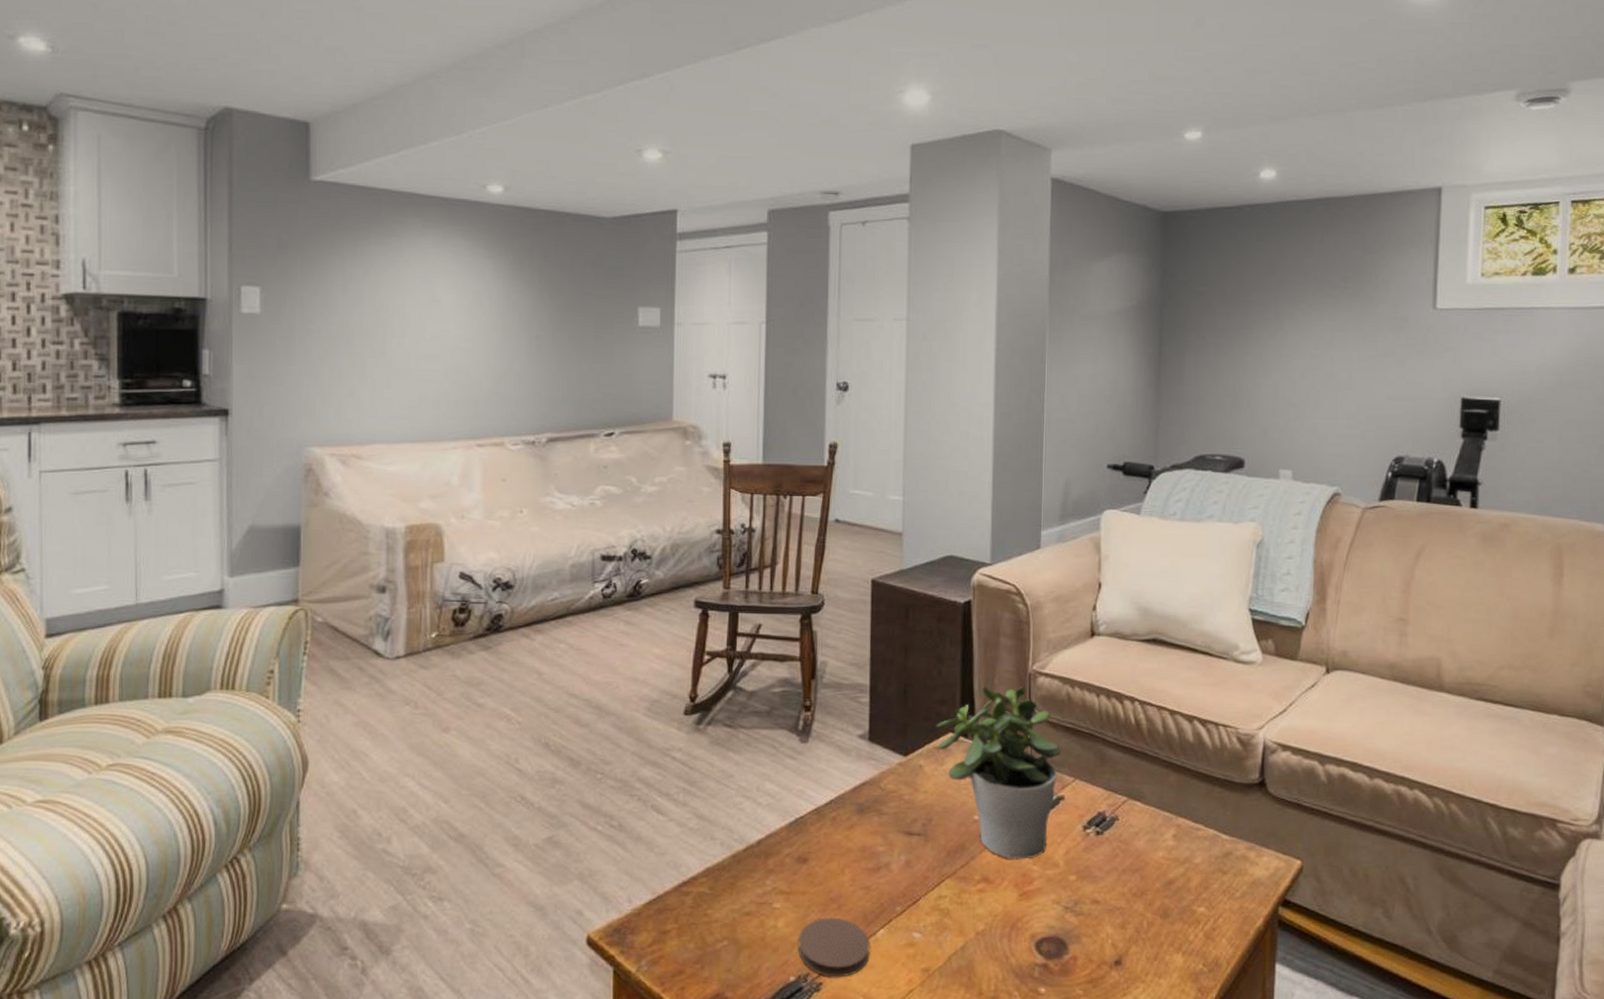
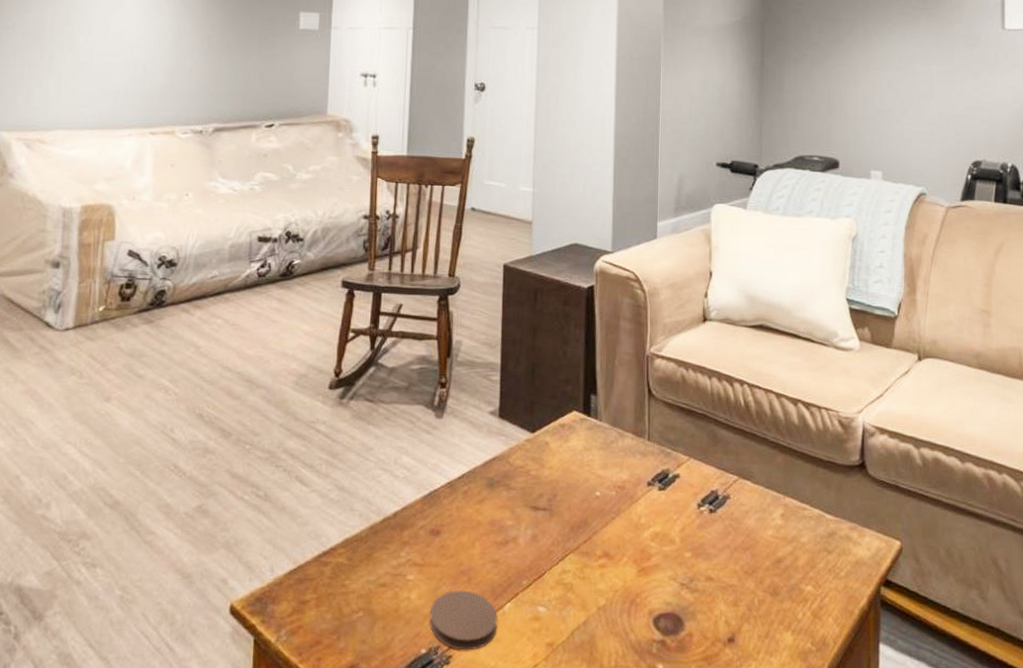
potted plant: present [936,686,1061,859] -> none [561,367,676,536]

